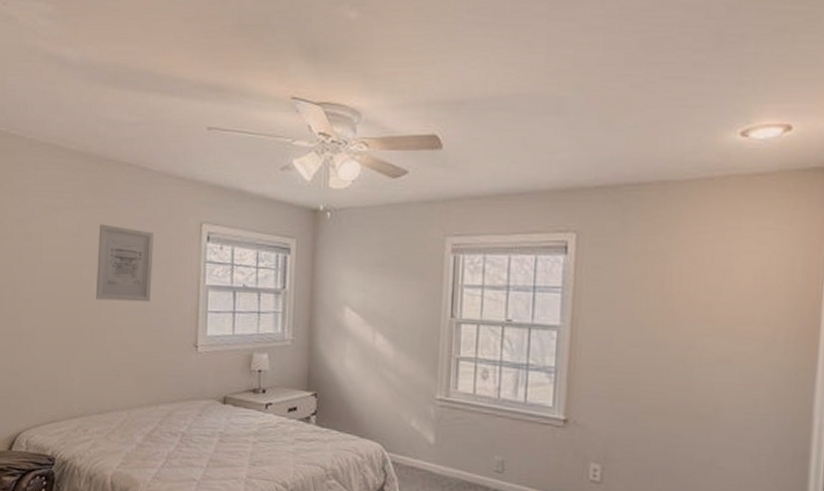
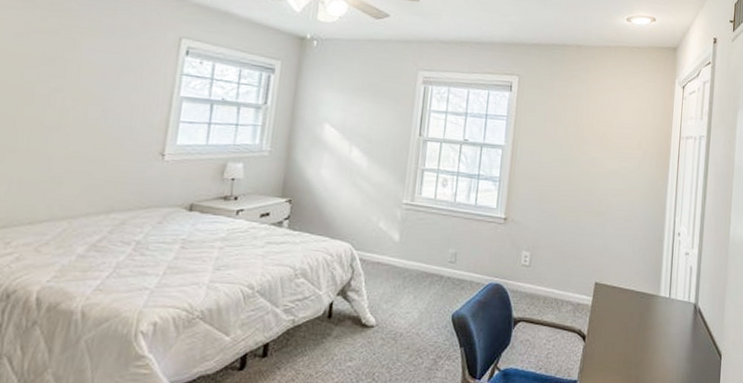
wall art: present [95,224,155,303] -> none [39,26,124,110]

